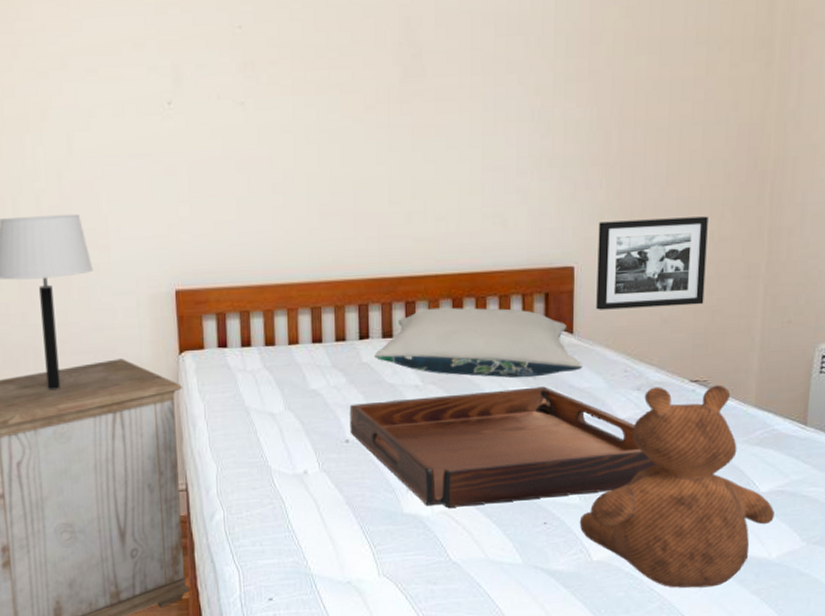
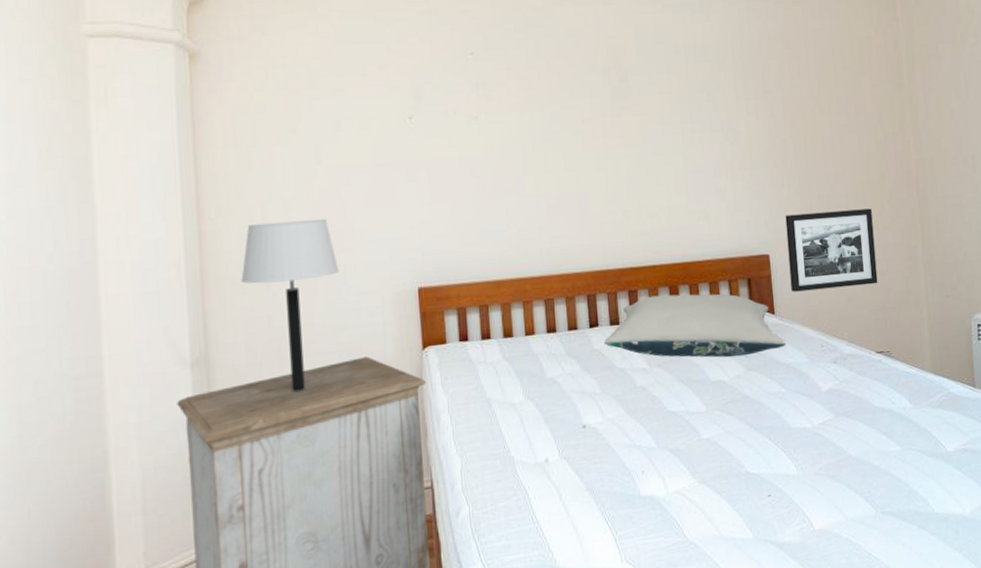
serving tray: present [349,386,657,508] -> none [584,364,859,487]
teddy bear: present [579,385,775,588] -> none [799,354,962,551]

